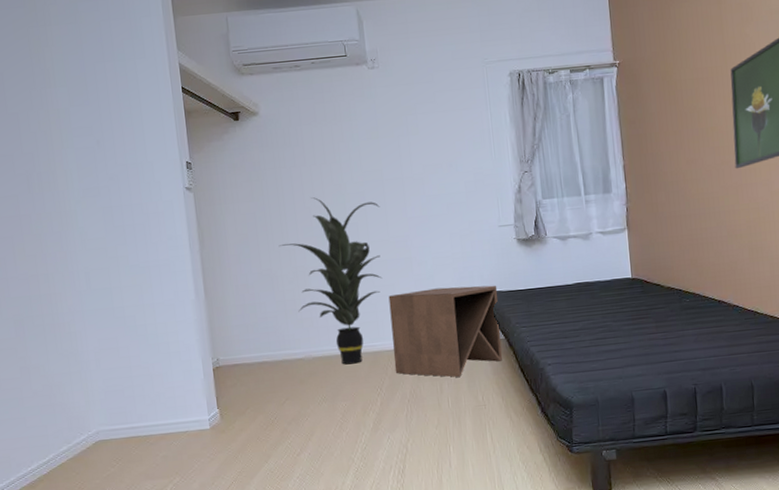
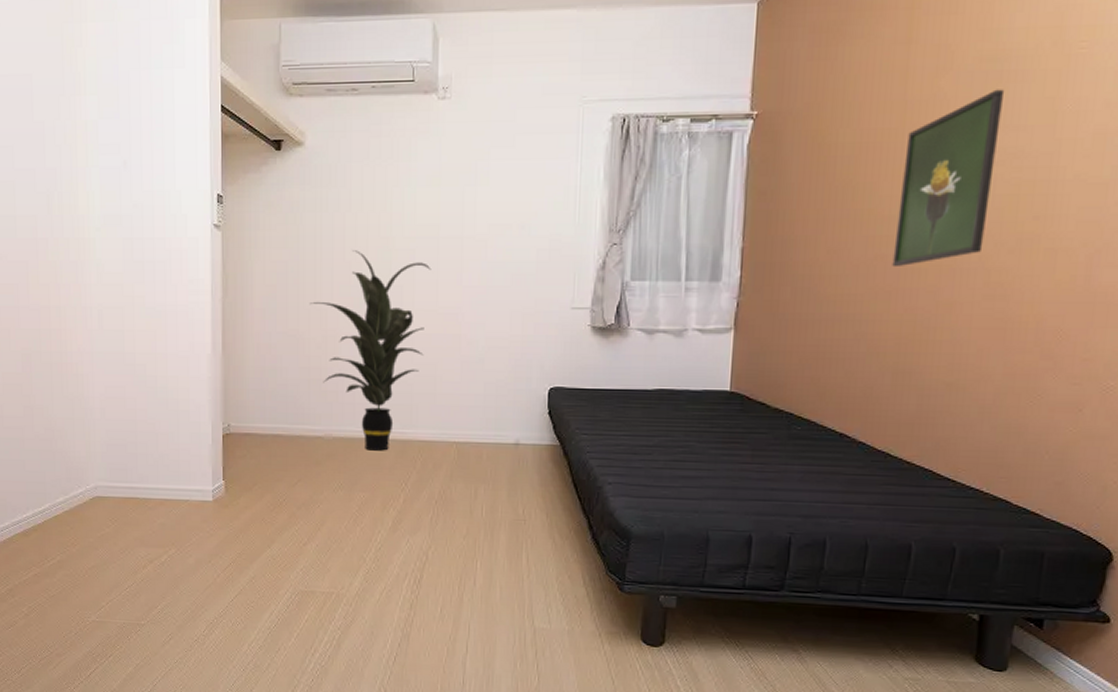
side table: present [388,285,503,377] -> none [425,374,559,483]

